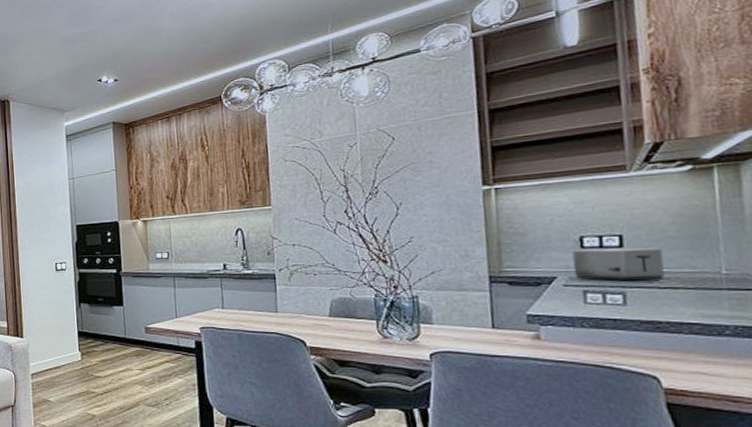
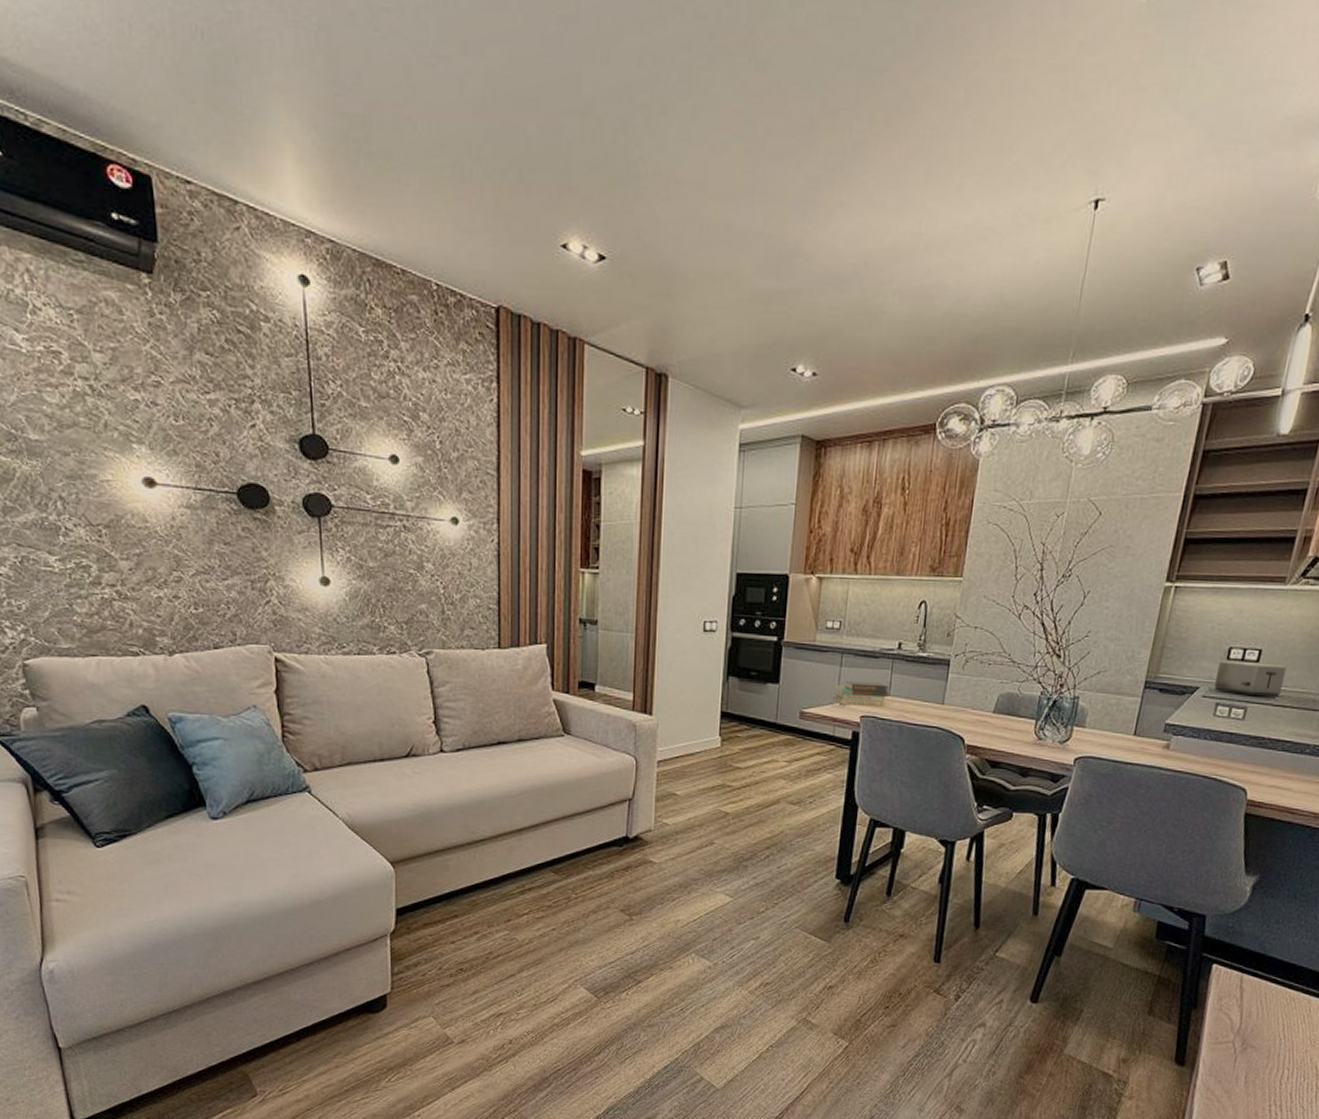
books: none [170,298,223,319] -> present [831,681,889,707]

